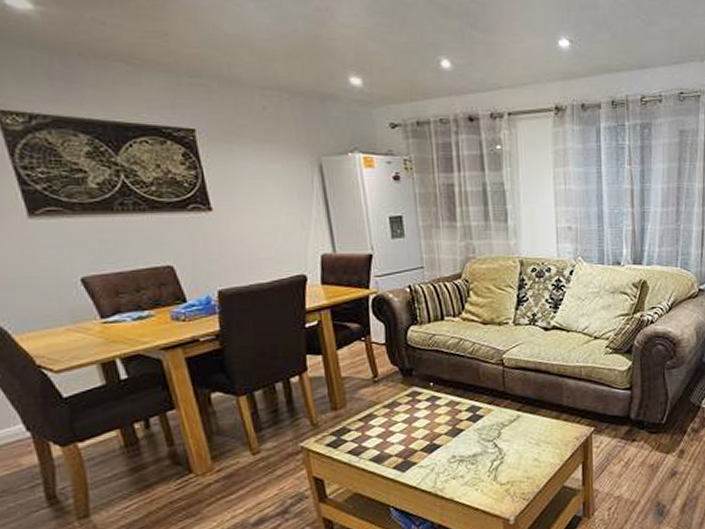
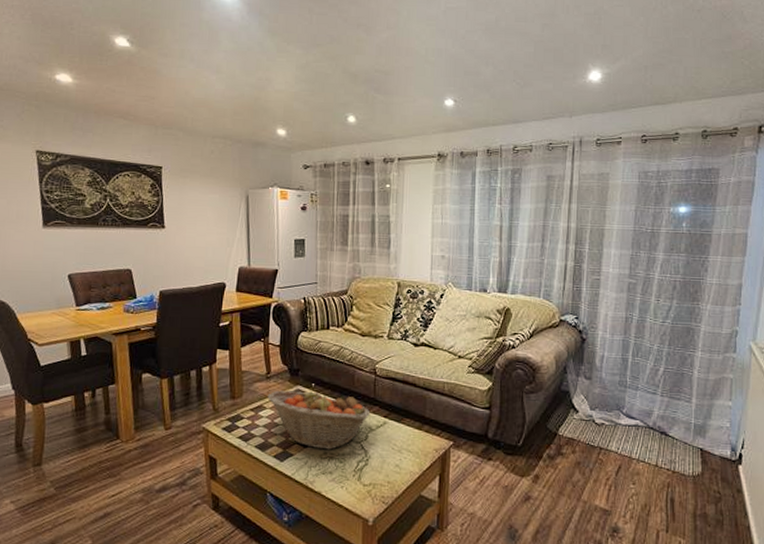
fruit basket: none [377,389,502,454] -> present [267,390,371,450]

